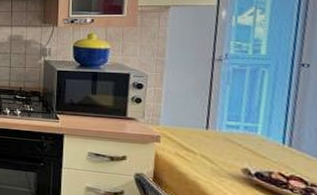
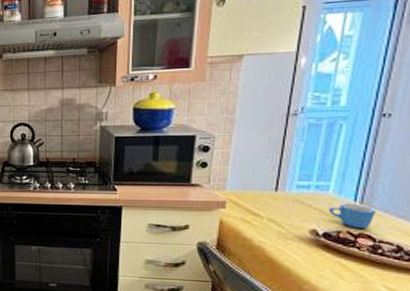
mug: none [259,145,305,171] -> present [329,203,376,228]

